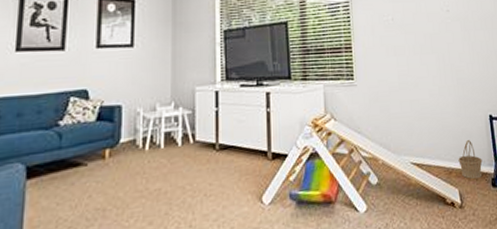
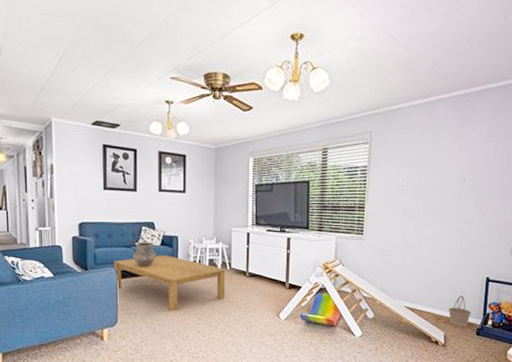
coffee table: none [21,134,188,218] -> present [113,255,226,312]
ceramic pot: none [52,117,90,157] -> present [132,242,157,267]

